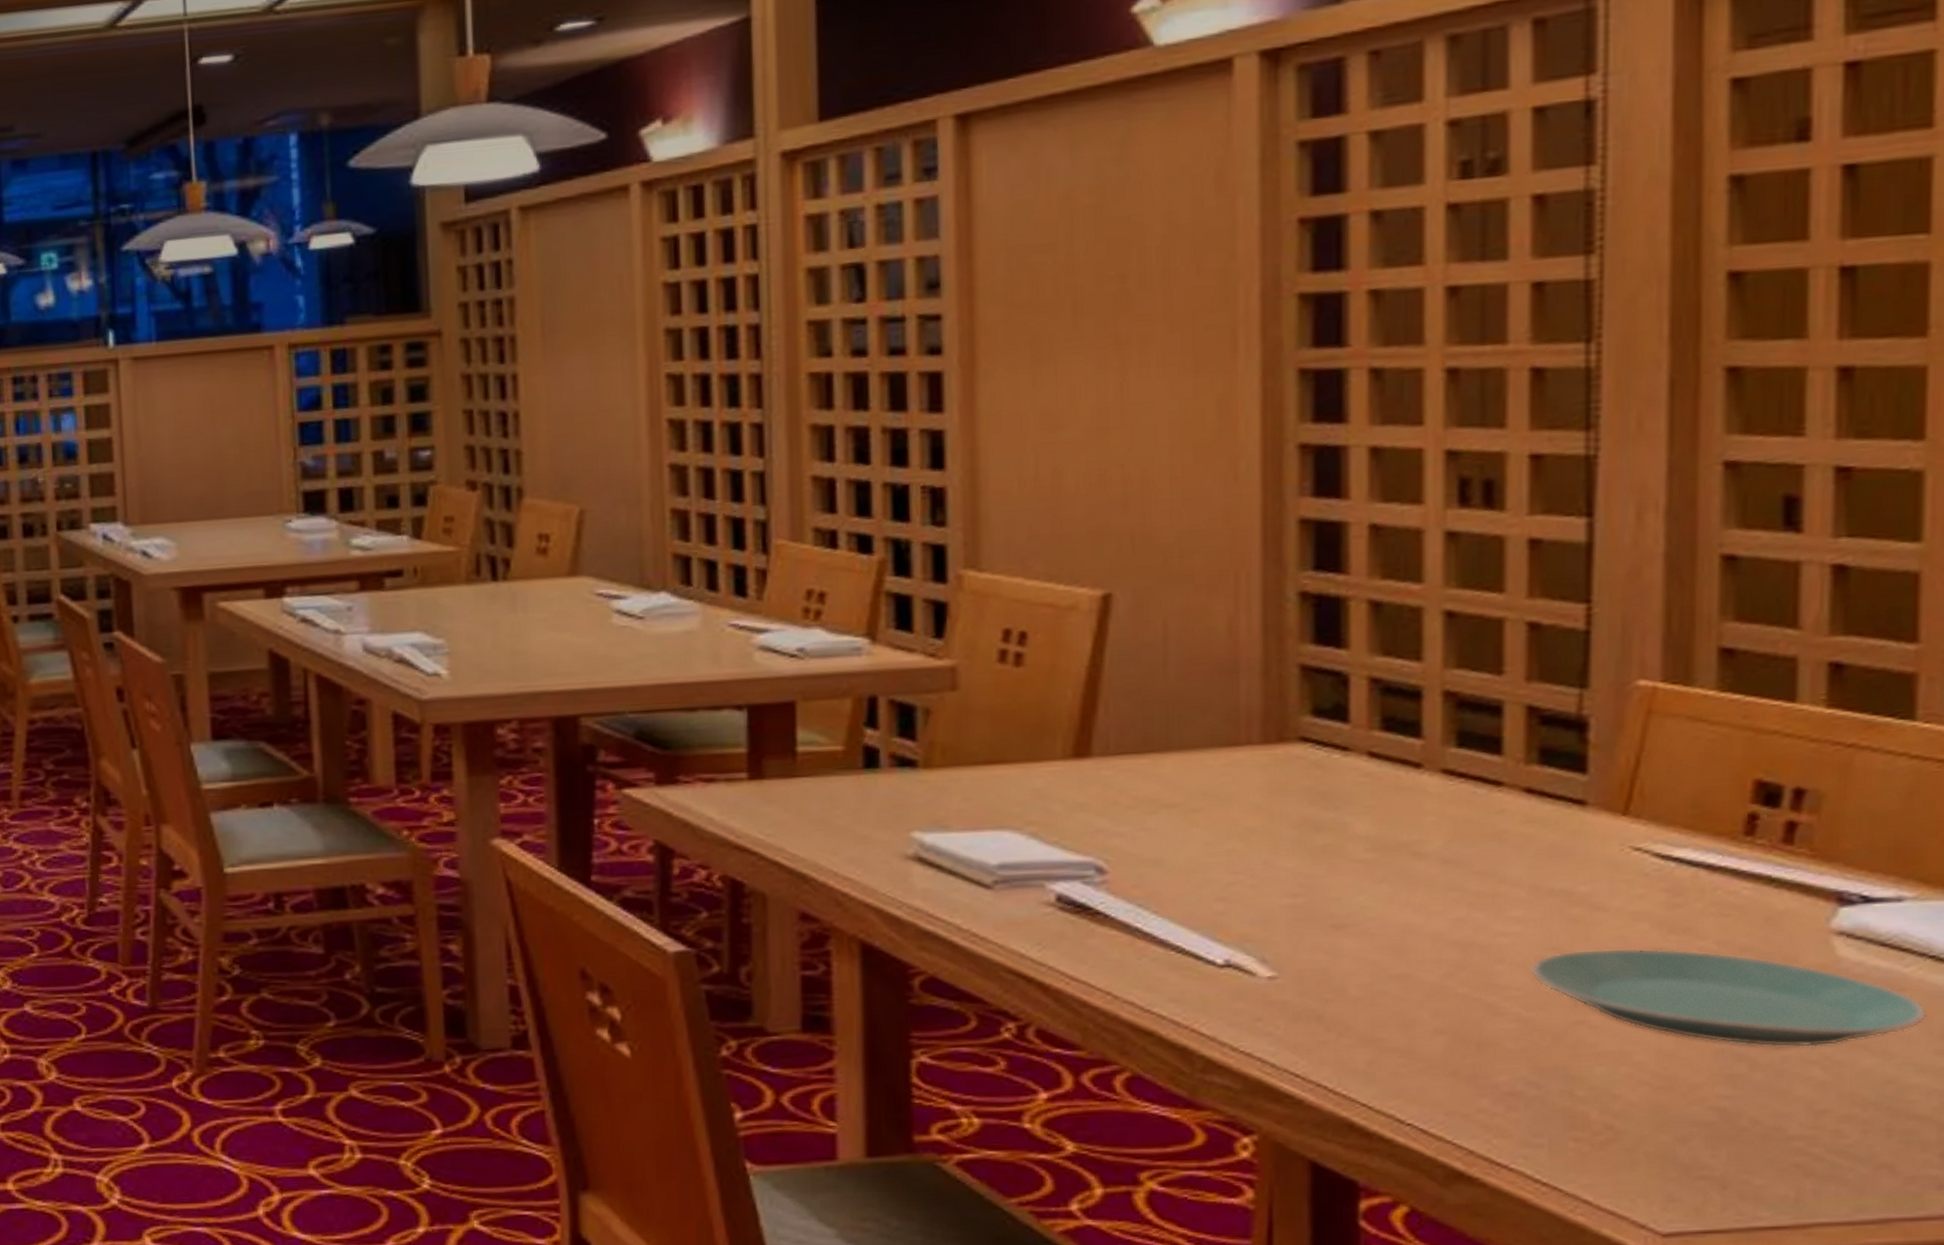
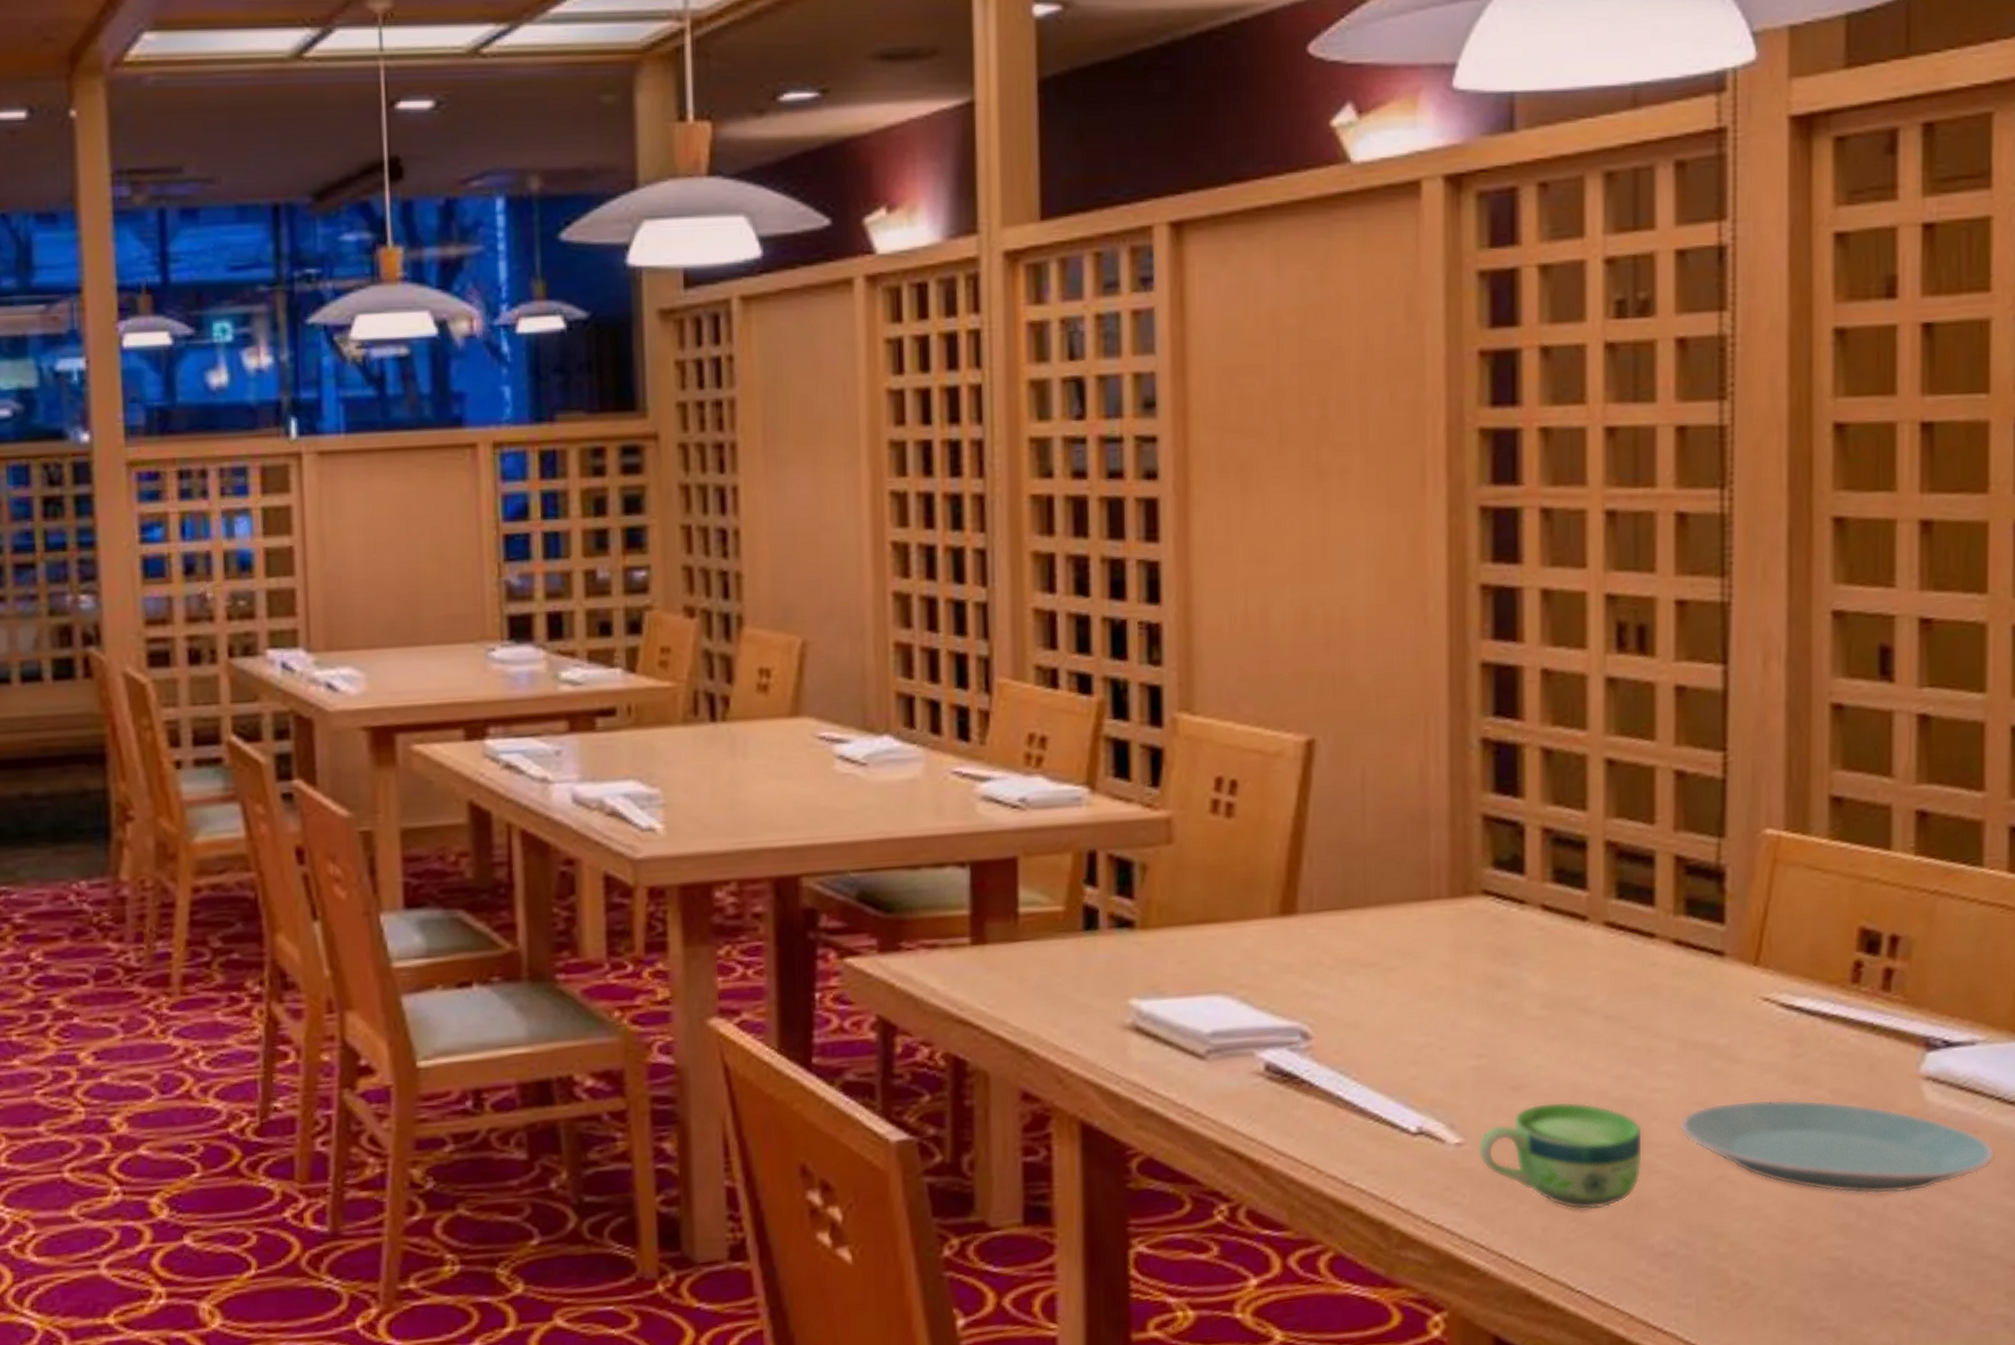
cup: none [1292,941,1486,1047] -> present [1477,1101,1643,1211]

